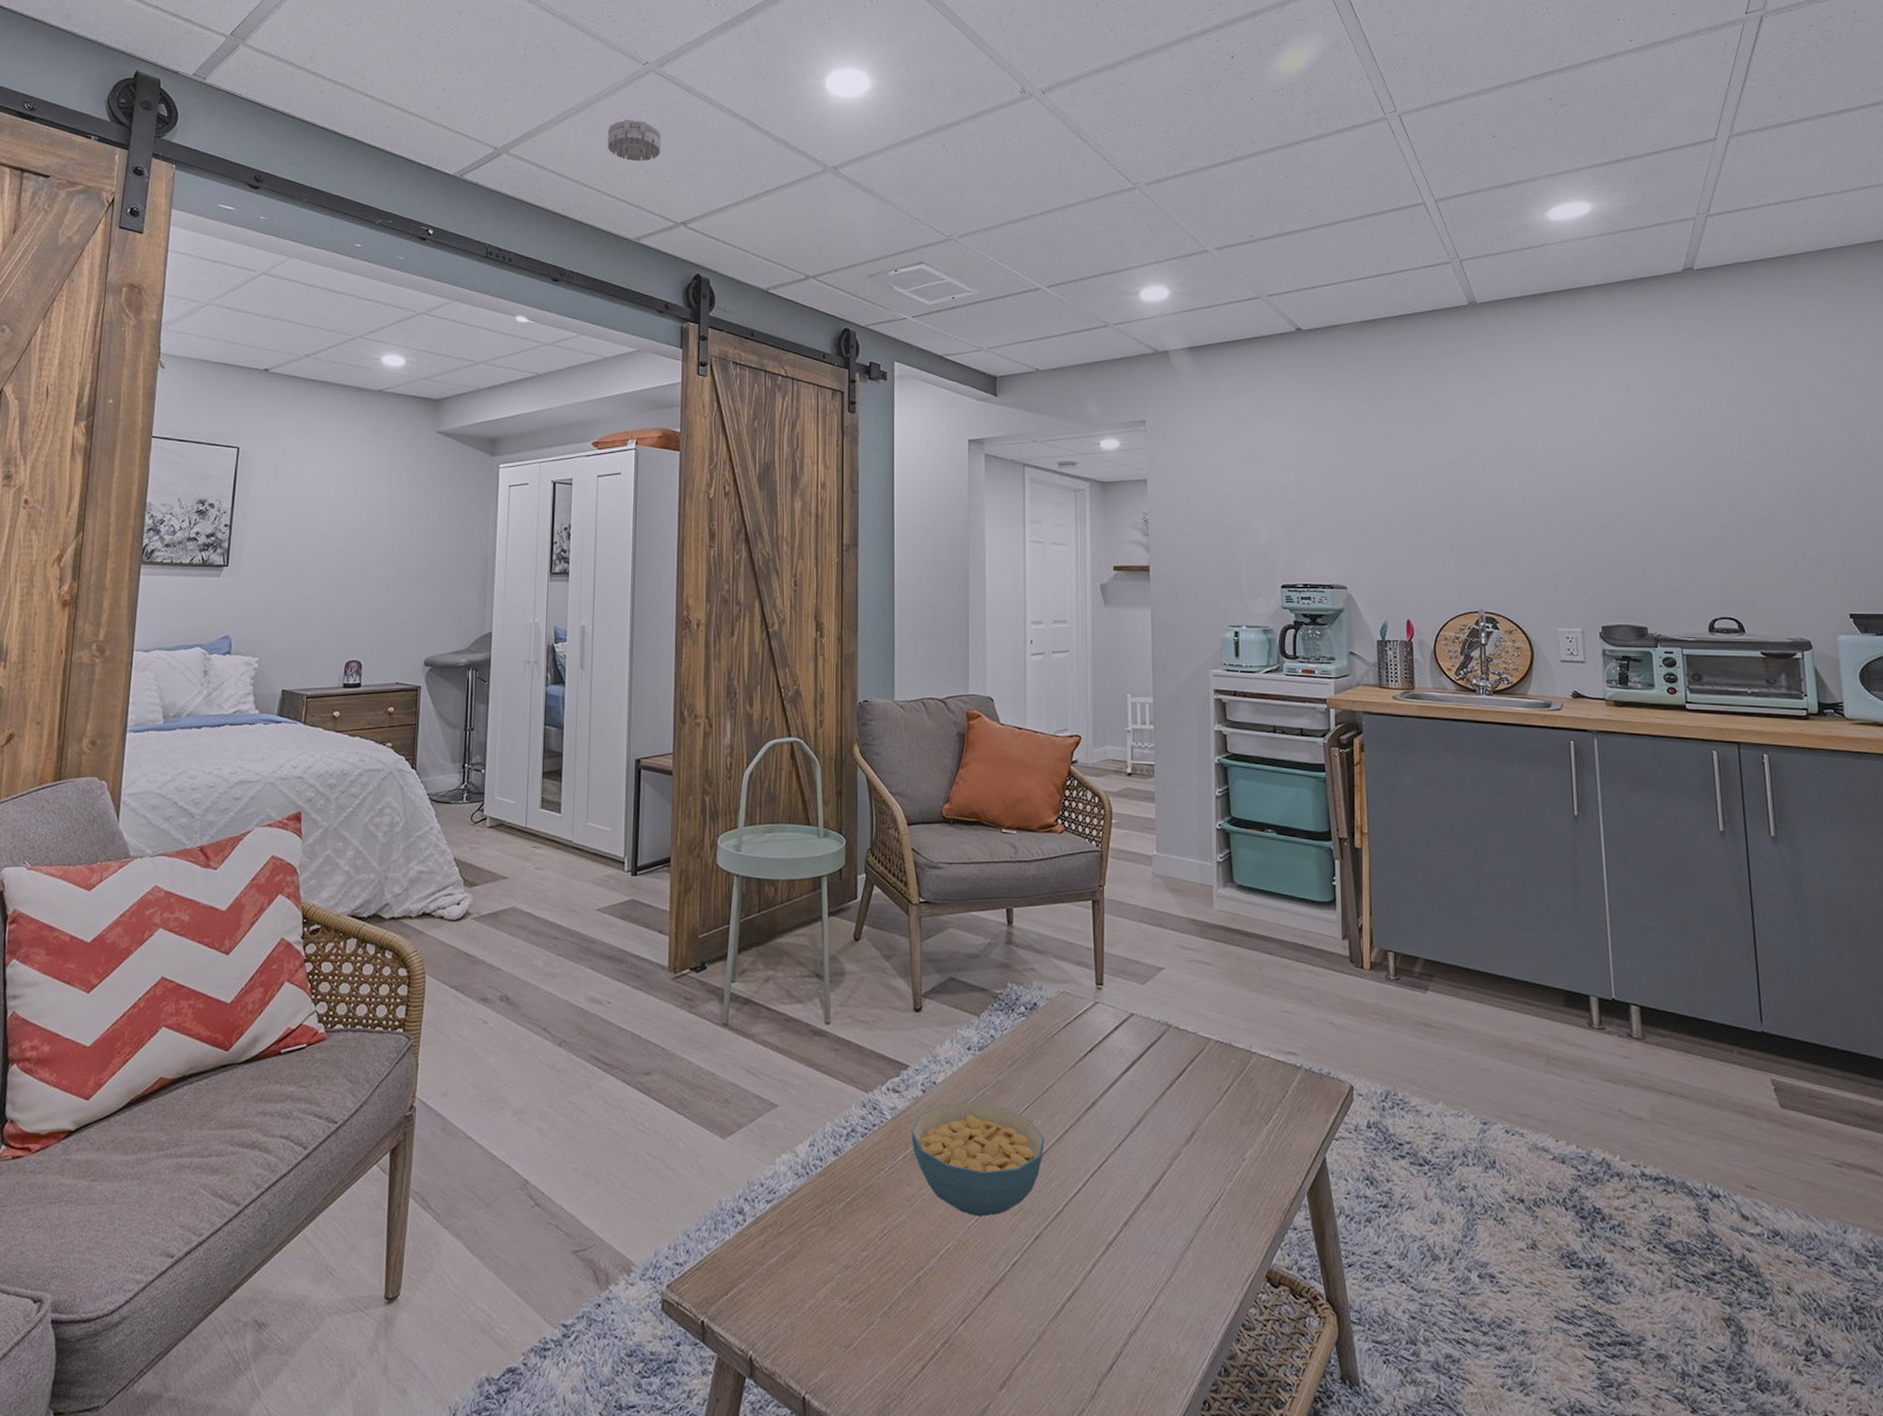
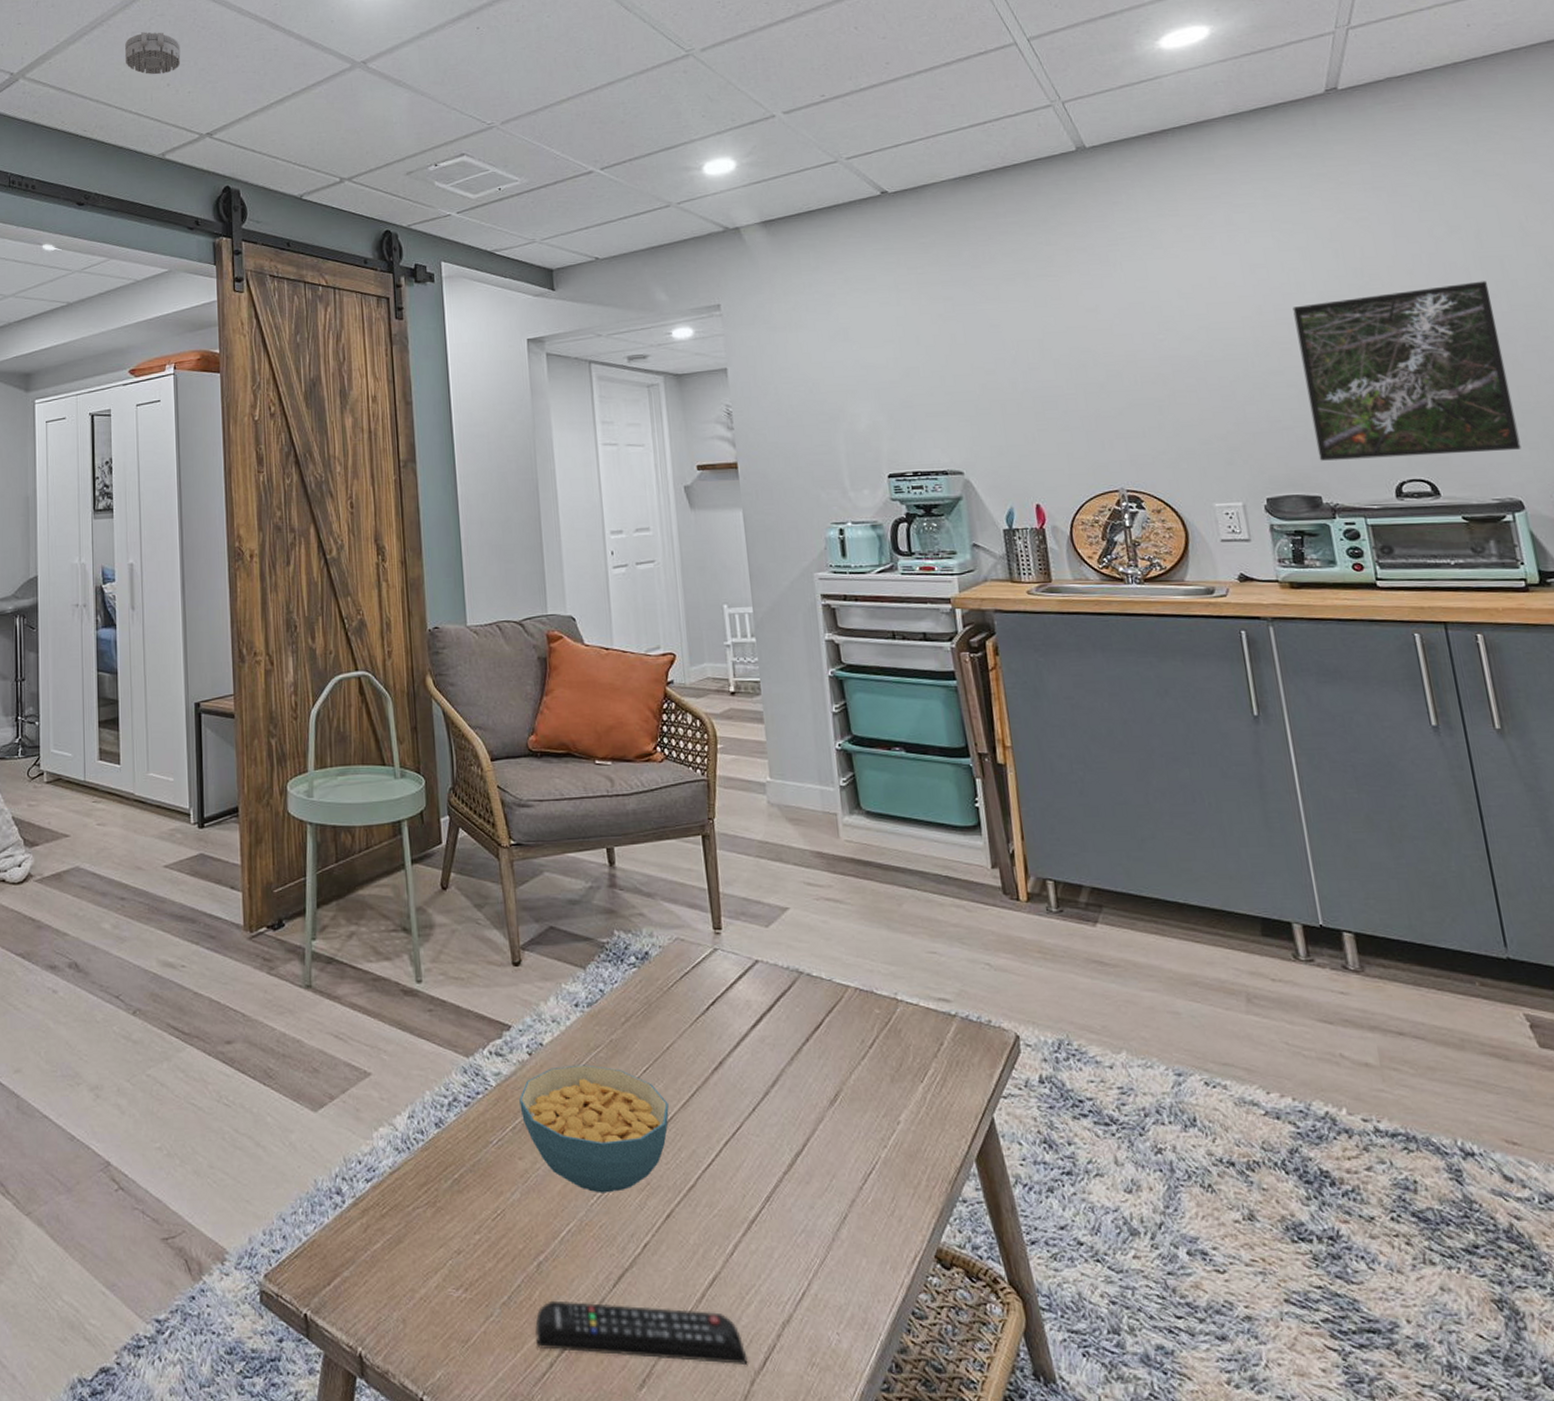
remote control: none [911,1311,1097,1370] -> present [535,1300,748,1366]
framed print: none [1638,448,1815,597] -> present [1292,281,1522,461]

